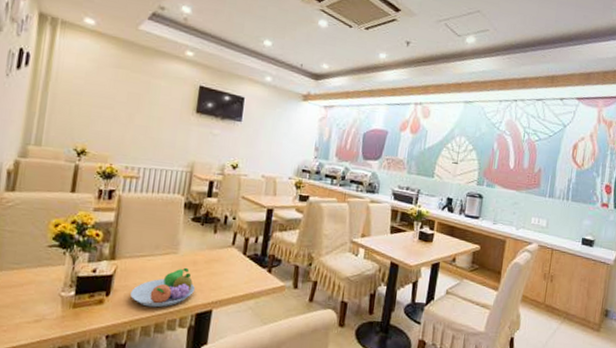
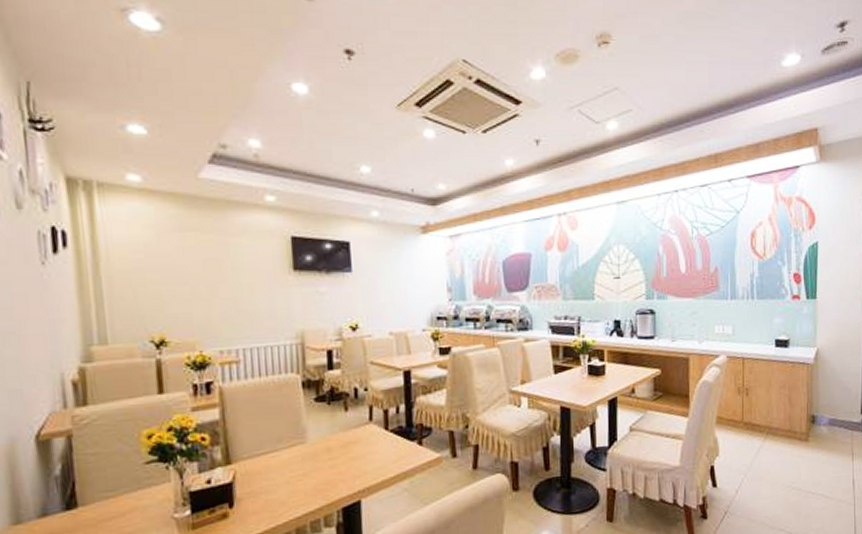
fruit bowl: present [130,267,196,308] -> none [259,457,336,511]

